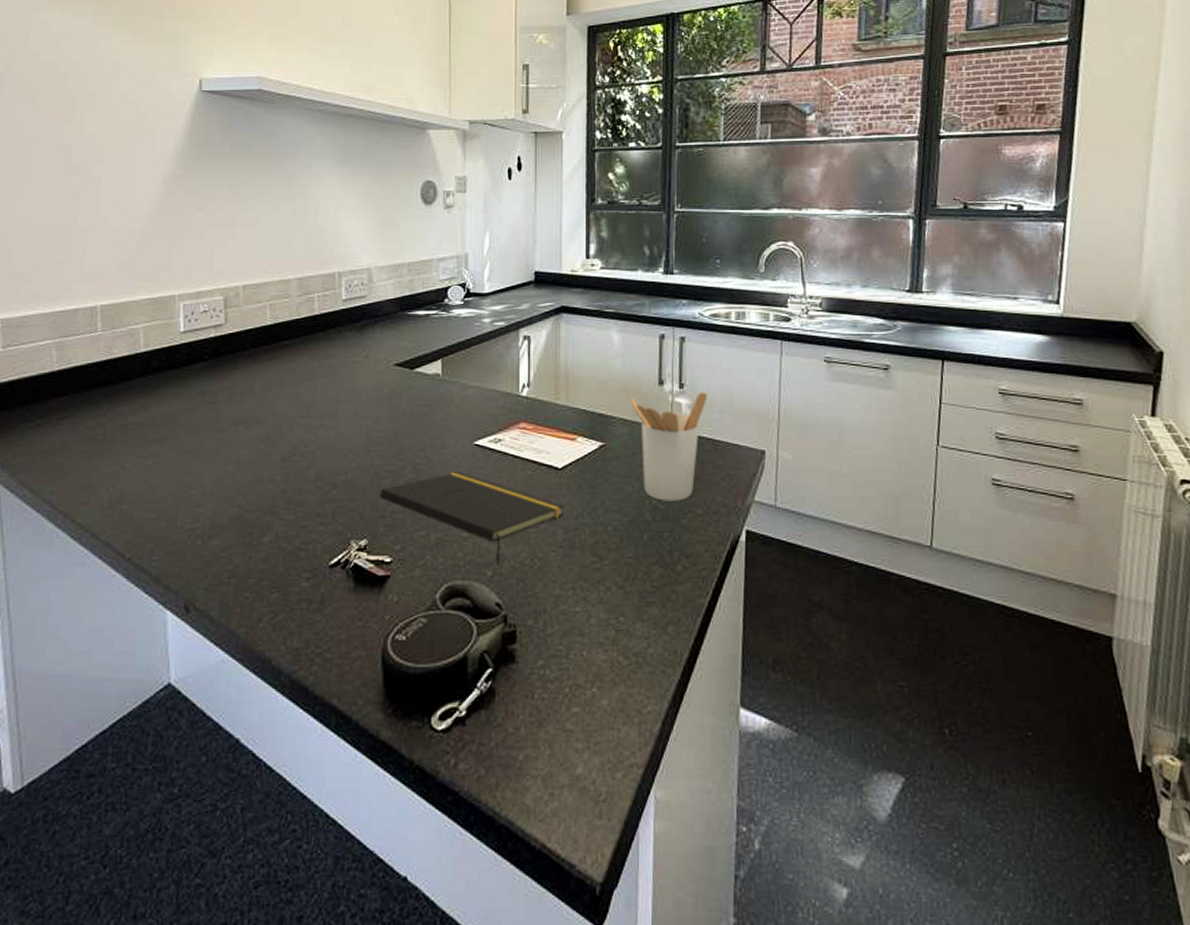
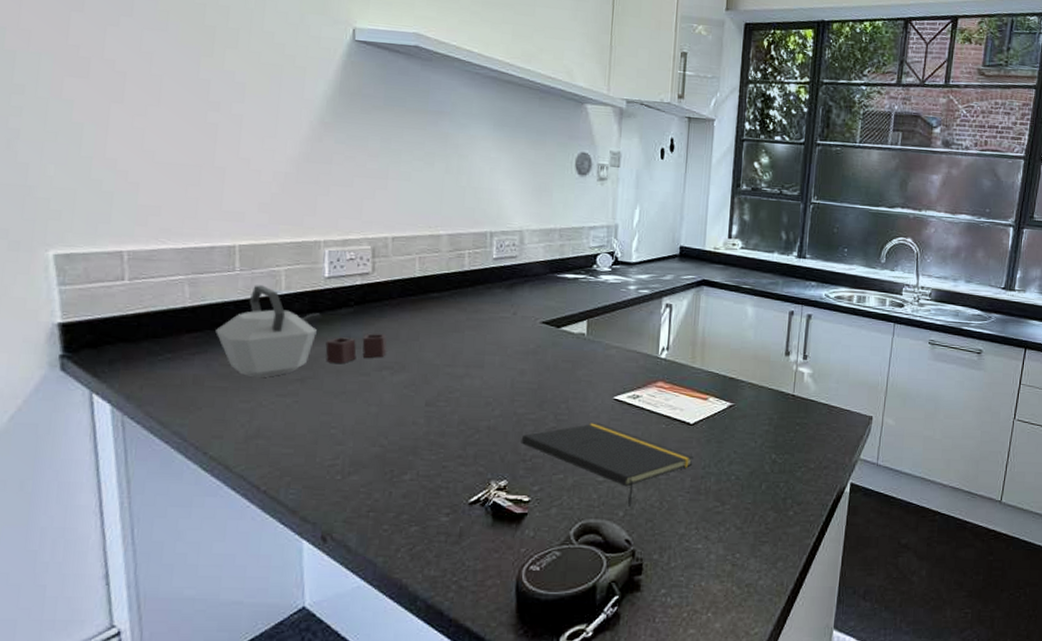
kettle: none [81,344,242,440] -> present [216,285,387,378]
utensil holder: present [630,392,708,501] -> none [759,363,828,457]

